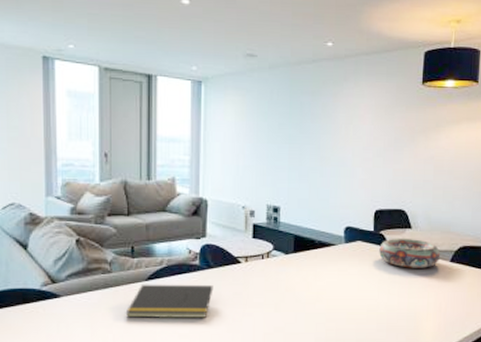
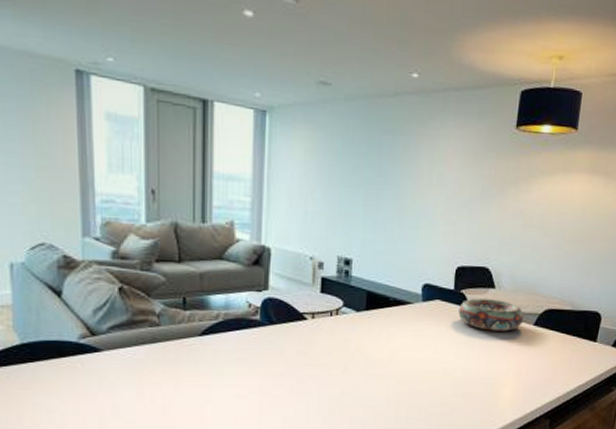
notepad: present [125,284,214,319] -> none [176,339,276,378]

